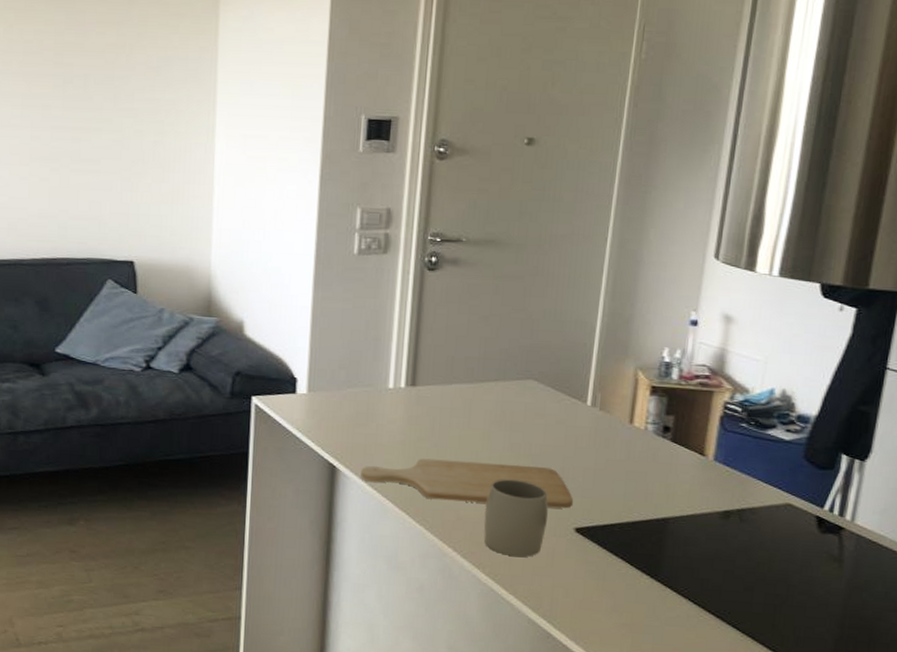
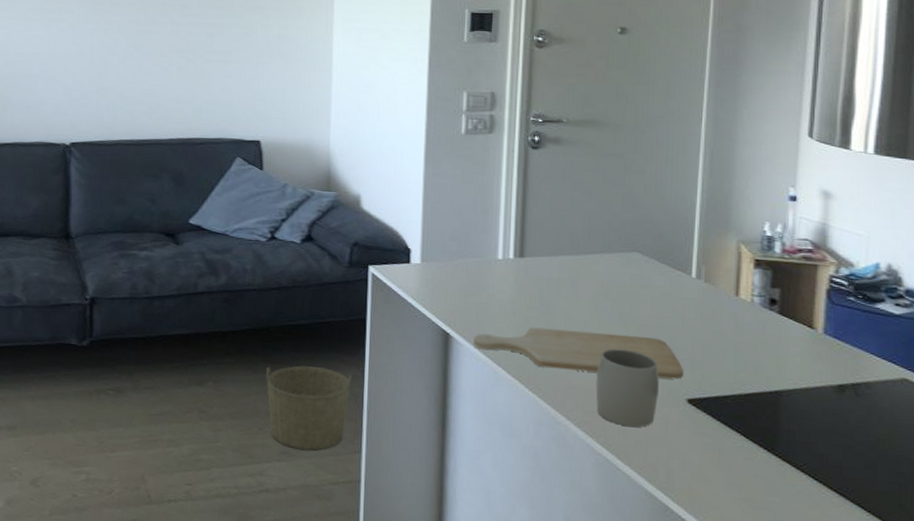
basket: none [140,502,233,589] -> present [265,366,352,451]

